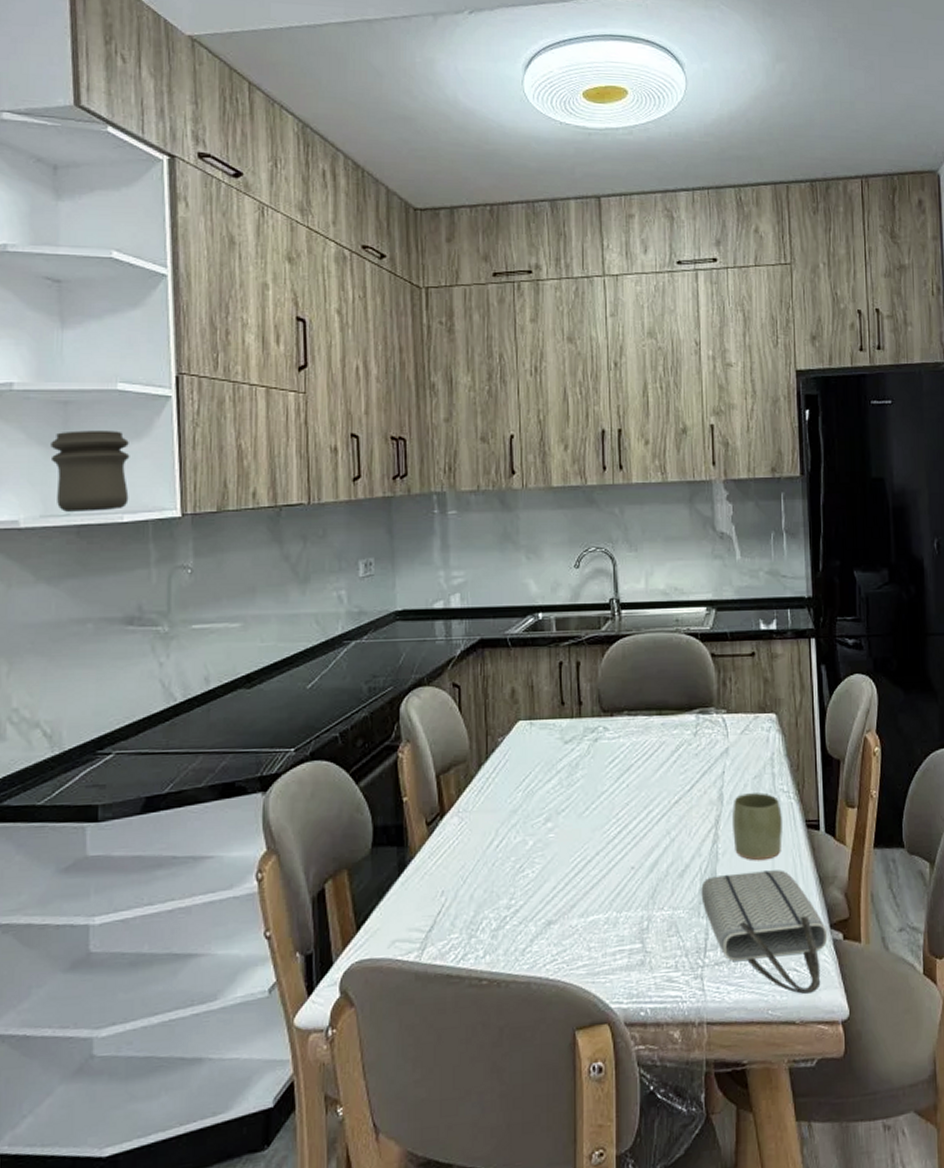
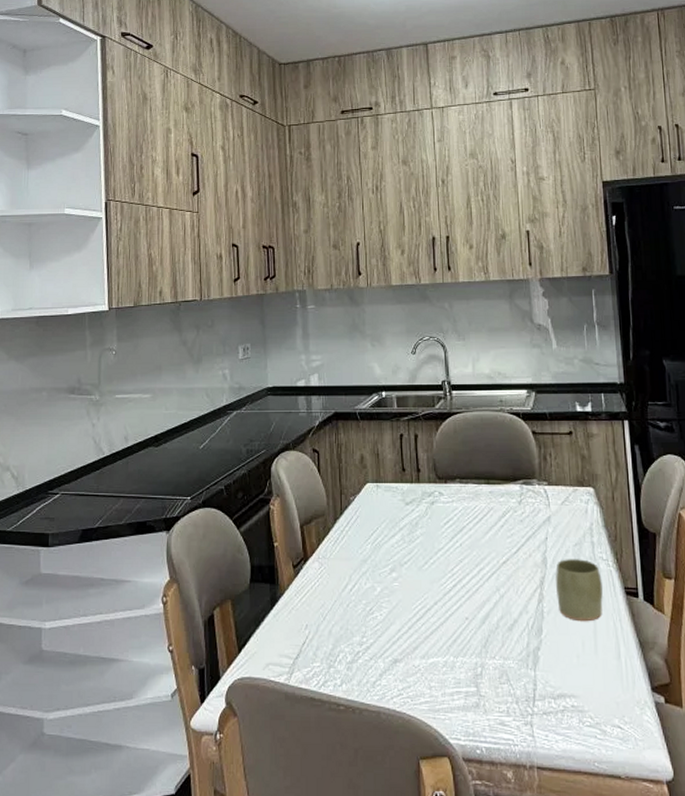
jar: present [51,430,130,512] -> none [19,245,73,306]
tote bag: present [701,870,828,995] -> none [529,631,650,752]

